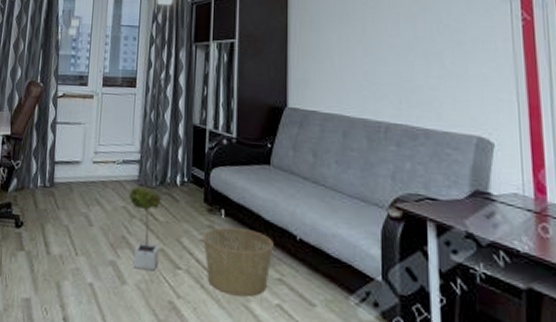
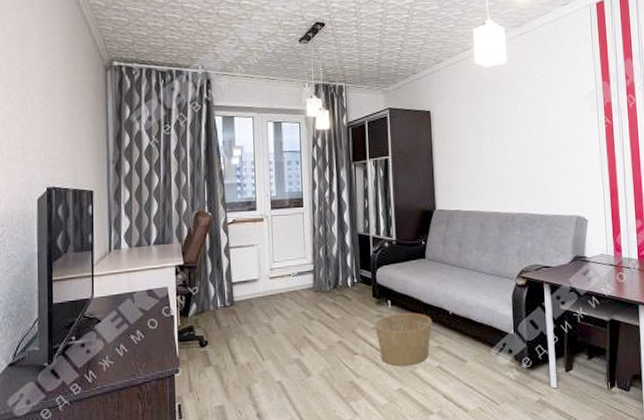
potted tree: present [128,186,162,271] -> none [306,292,338,362]

